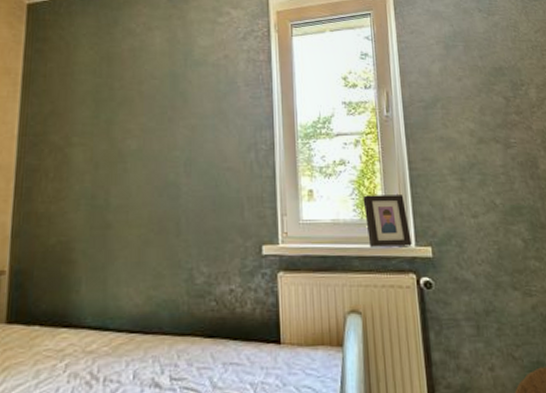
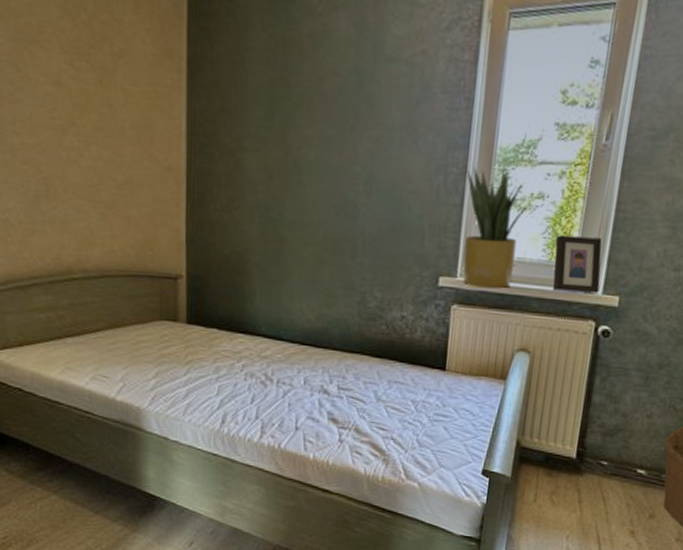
planter: none [274,140,335,252] -> present [463,165,531,289]

